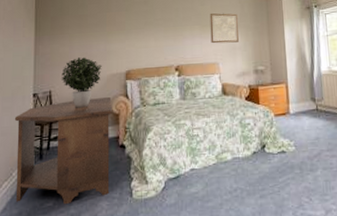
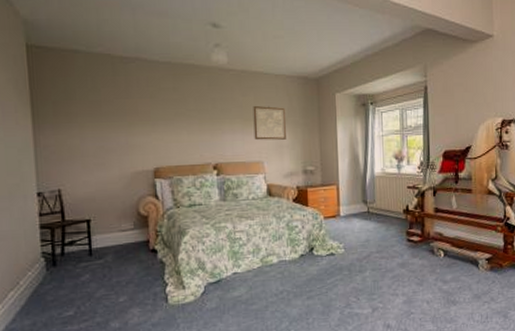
tv stand: present [14,96,112,205] -> none [15,196,141,314]
potted plant: present [61,57,102,108] -> none [72,151,124,210]

